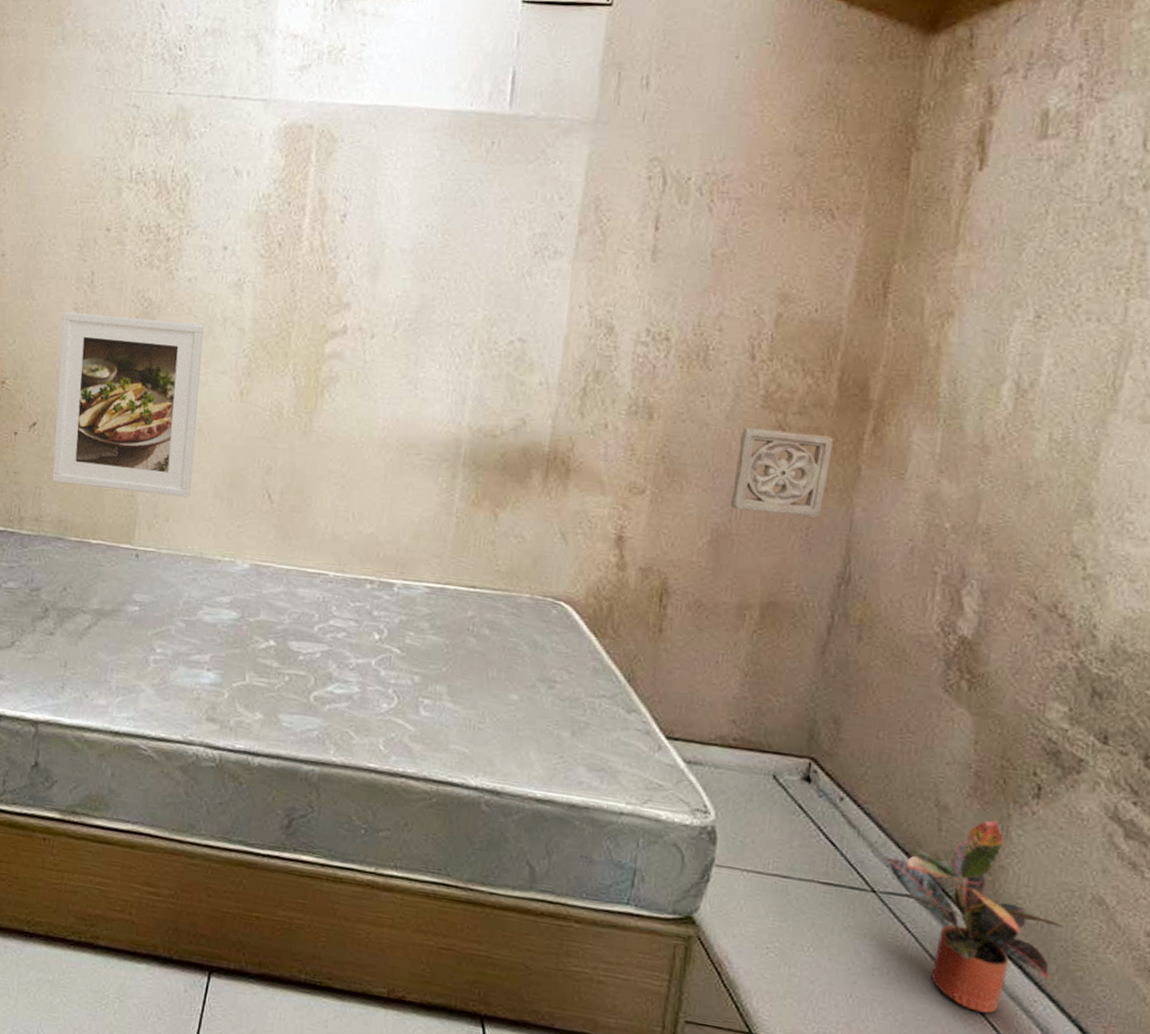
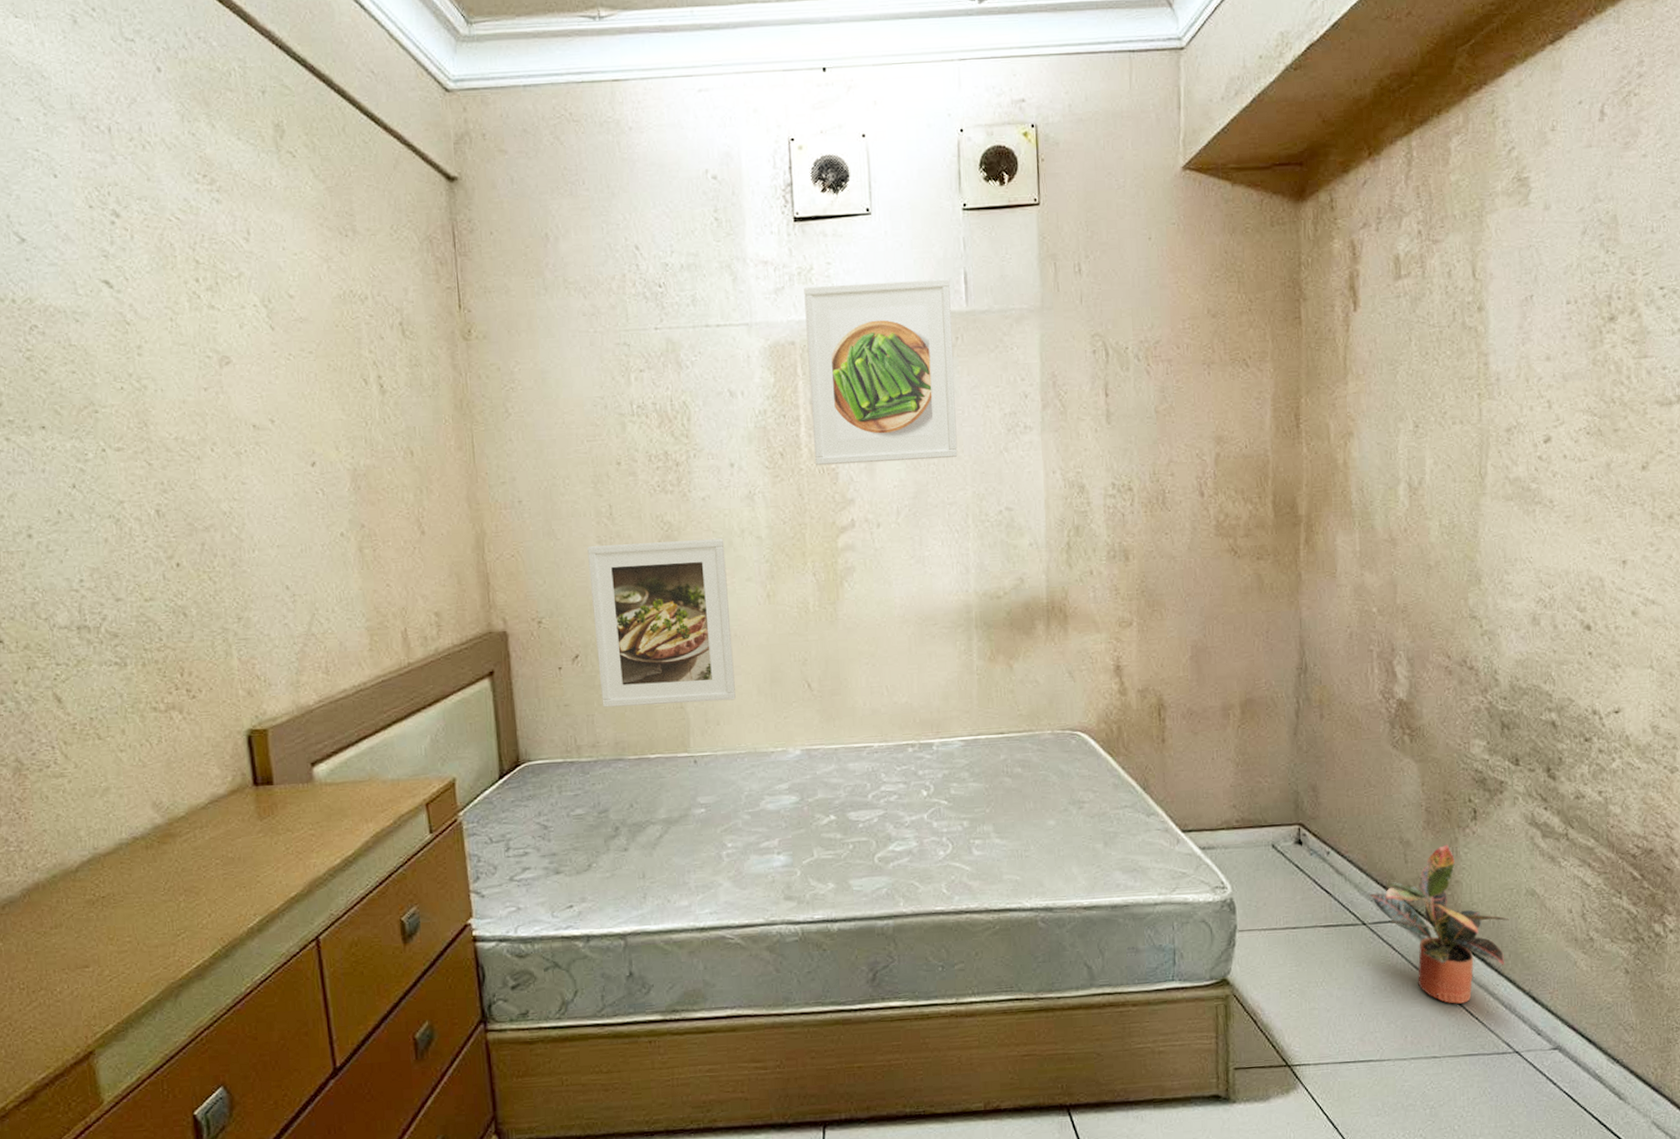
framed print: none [314,68,496,275] -> present [804,279,958,466]
wall ornament: present [731,427,834,519] -> none [1202,550,1277,626]

